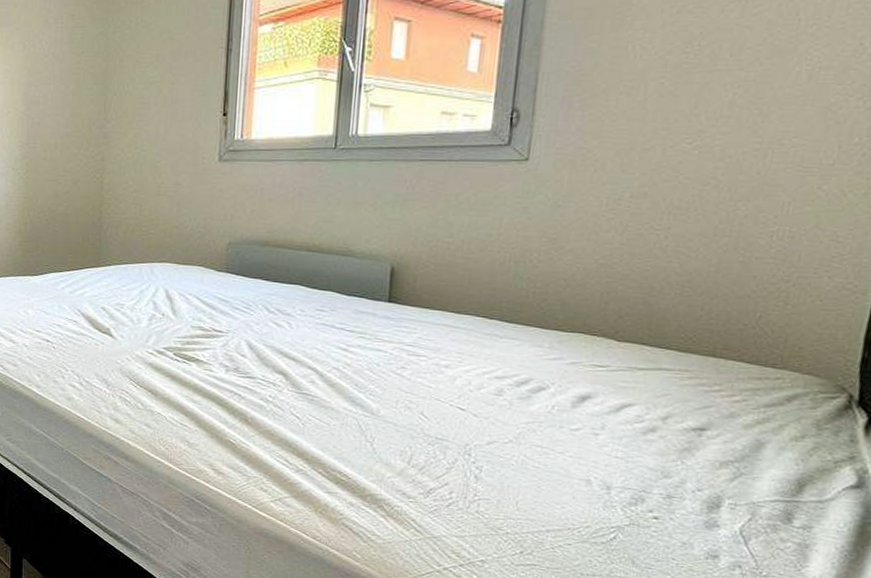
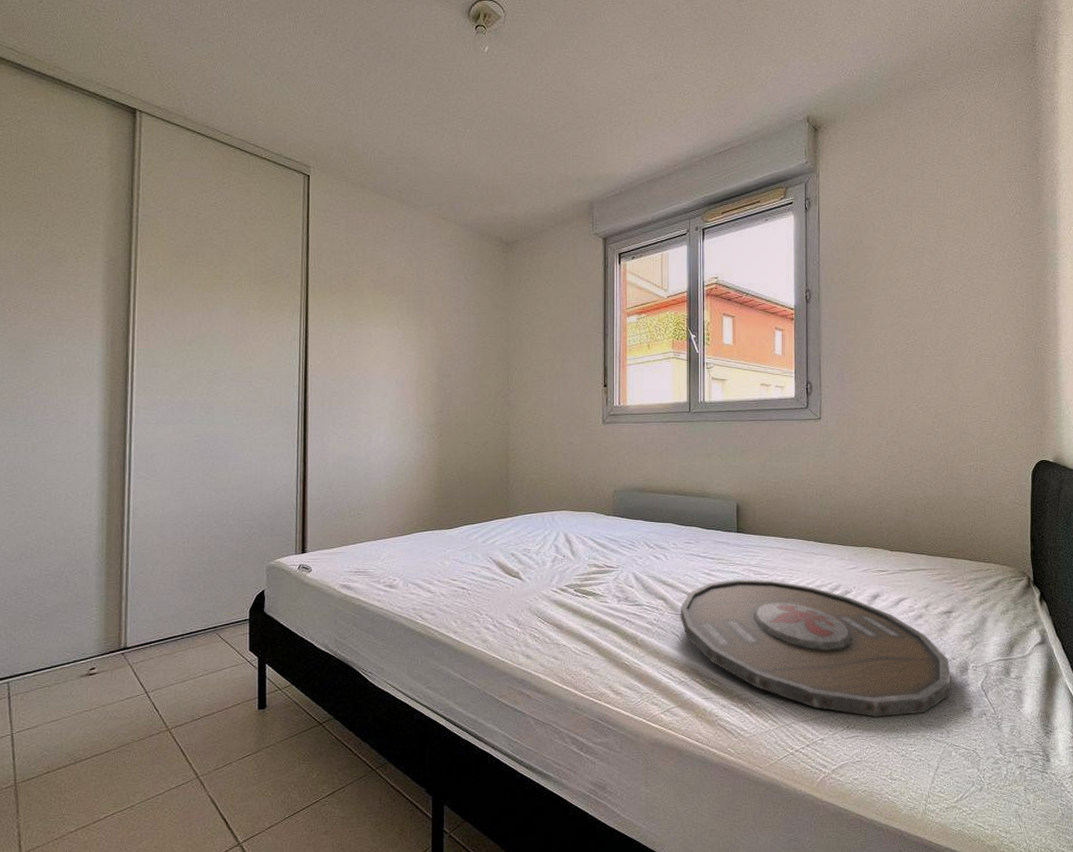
serving tray: none [302,358,692,552] -> present [680,579,950,717]

